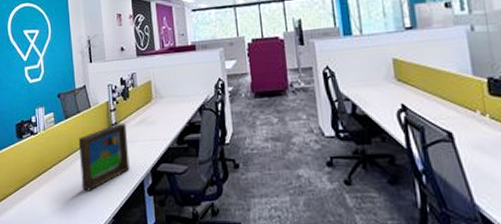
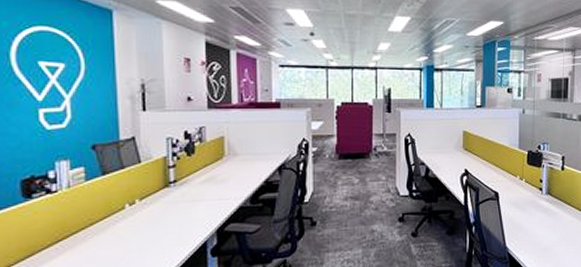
picture frame: present [78,123,130,191] -> none [120,180,190,256]

